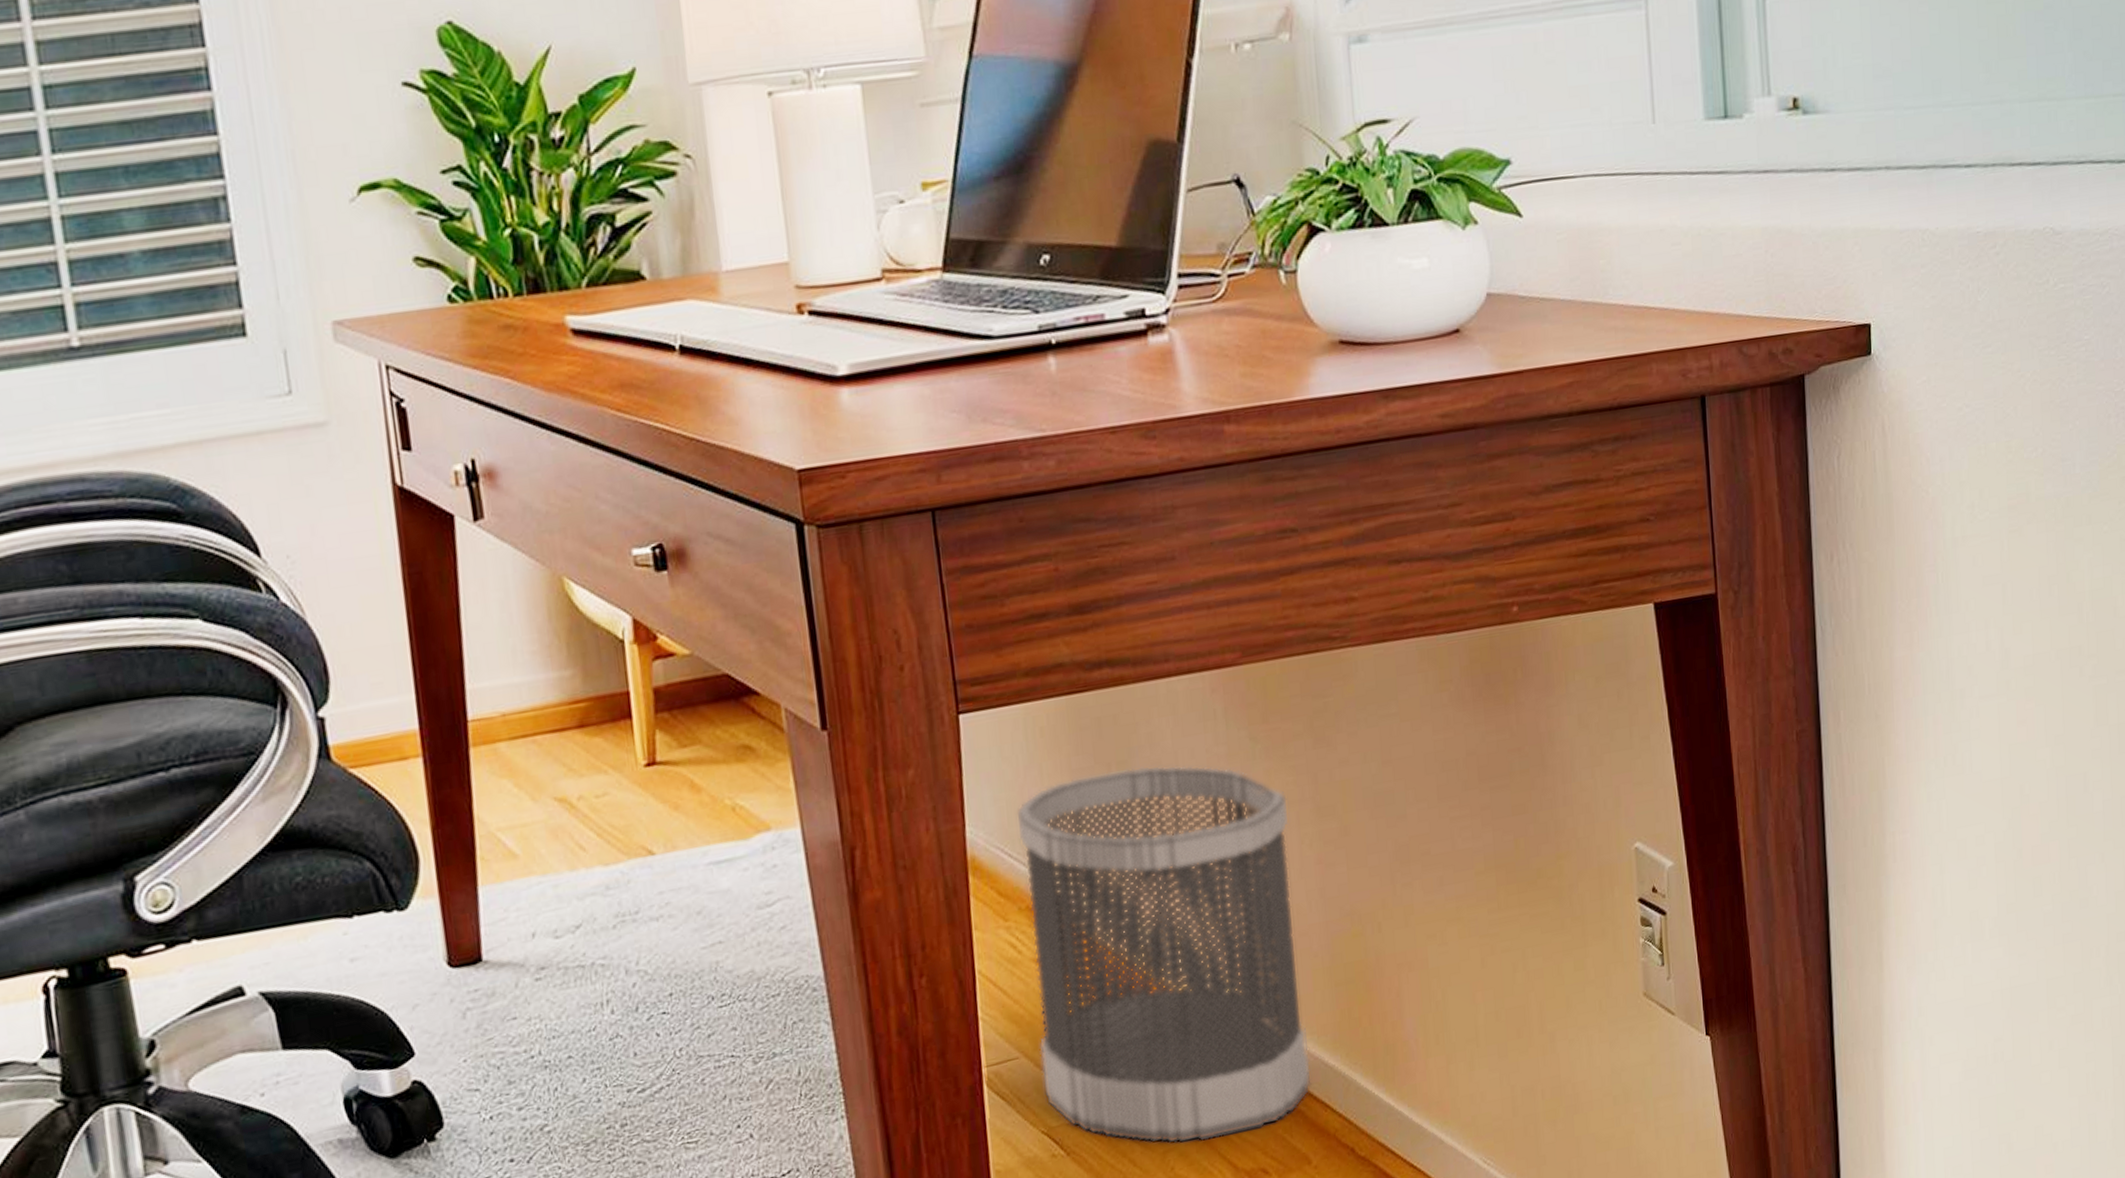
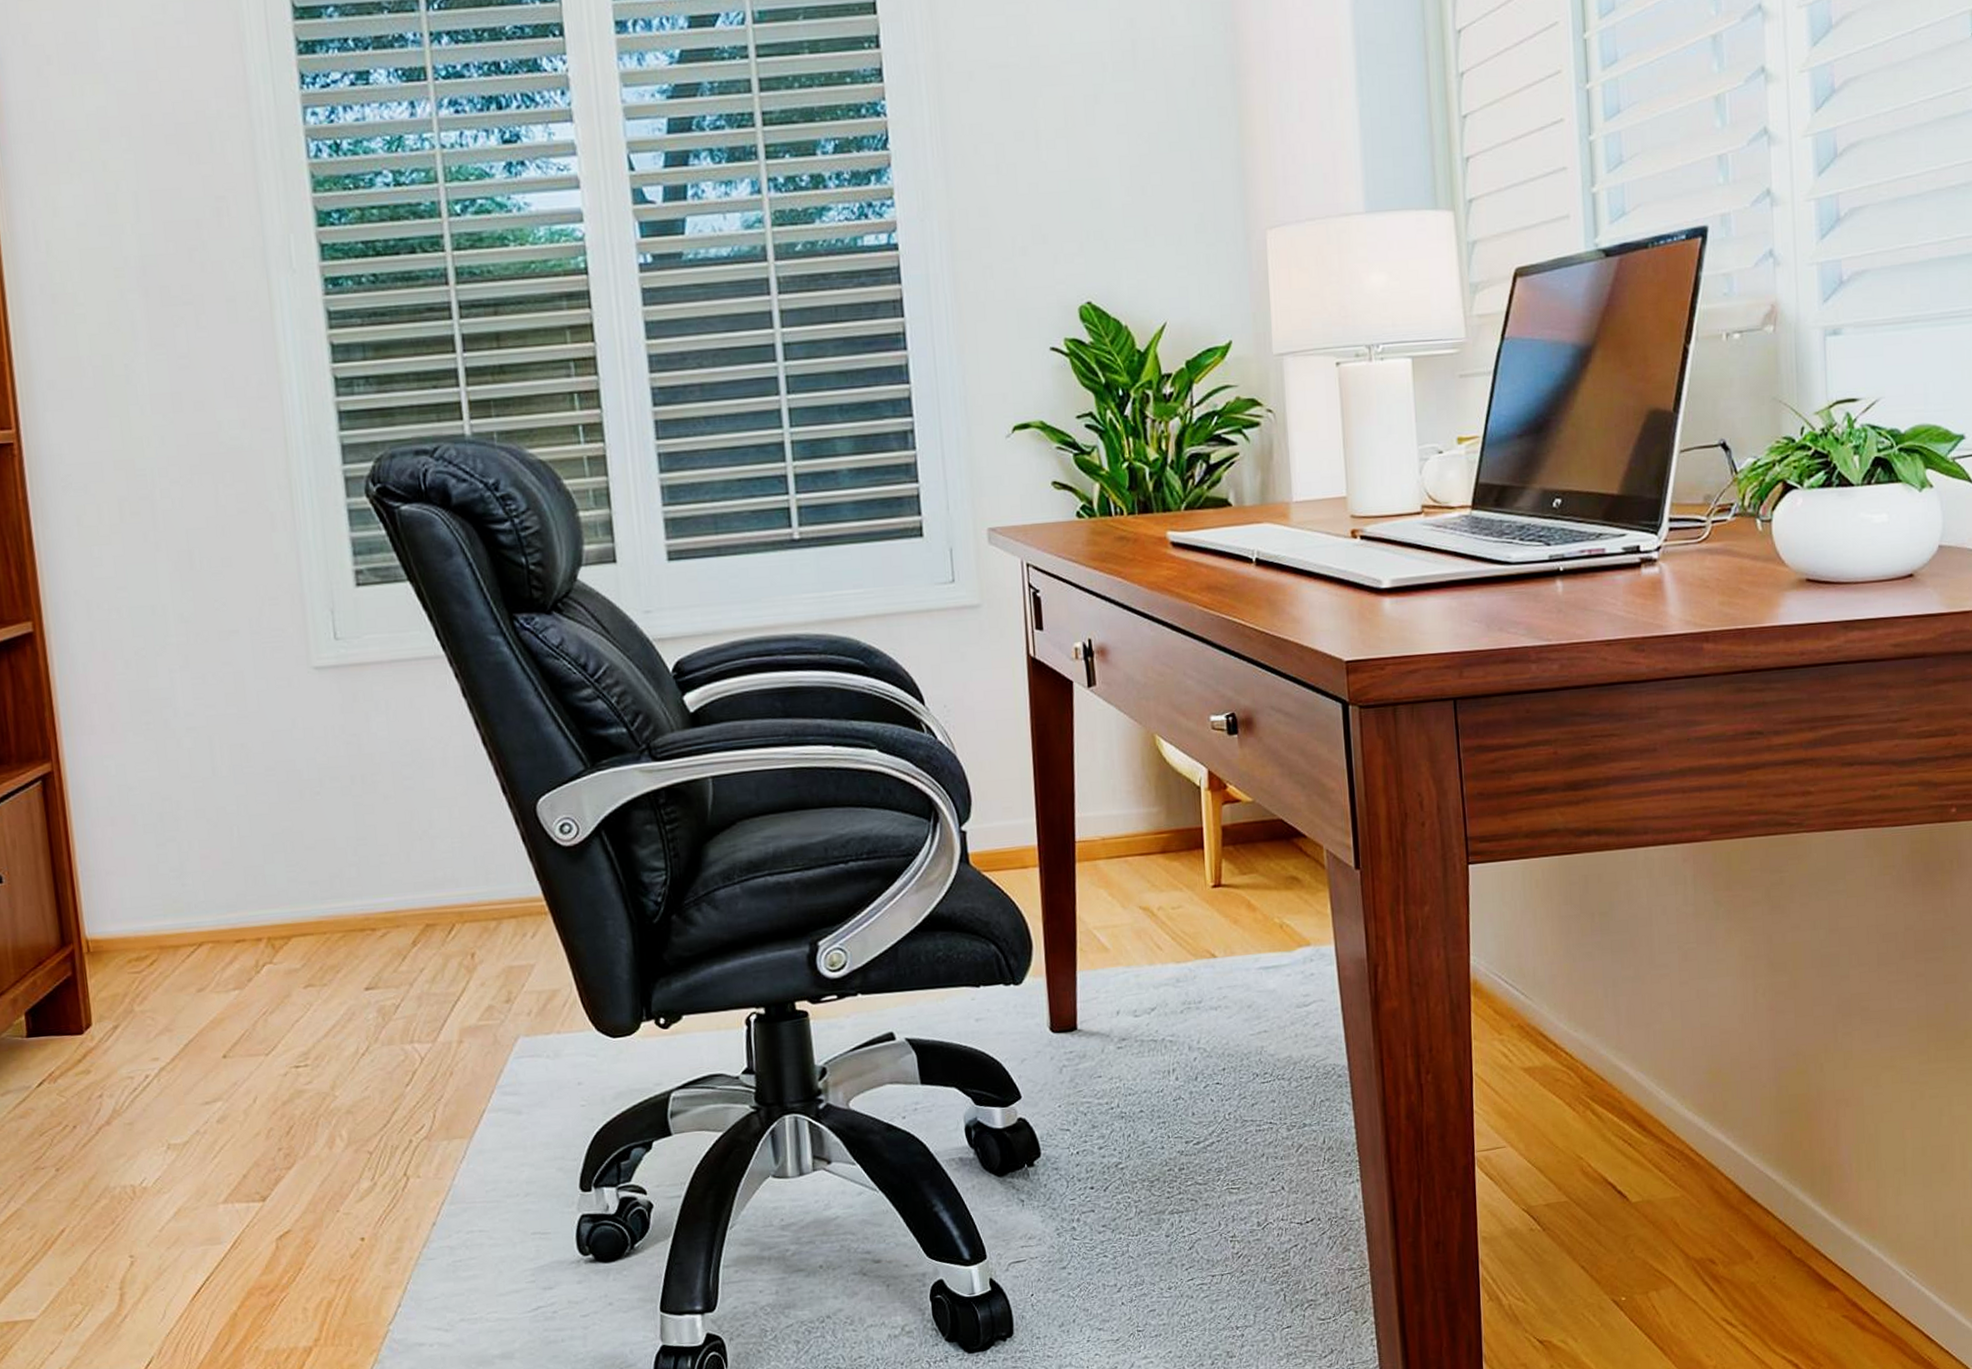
wastebasket: present [1015,765,1312,1144] -> none [1512,918,1756,1231]

